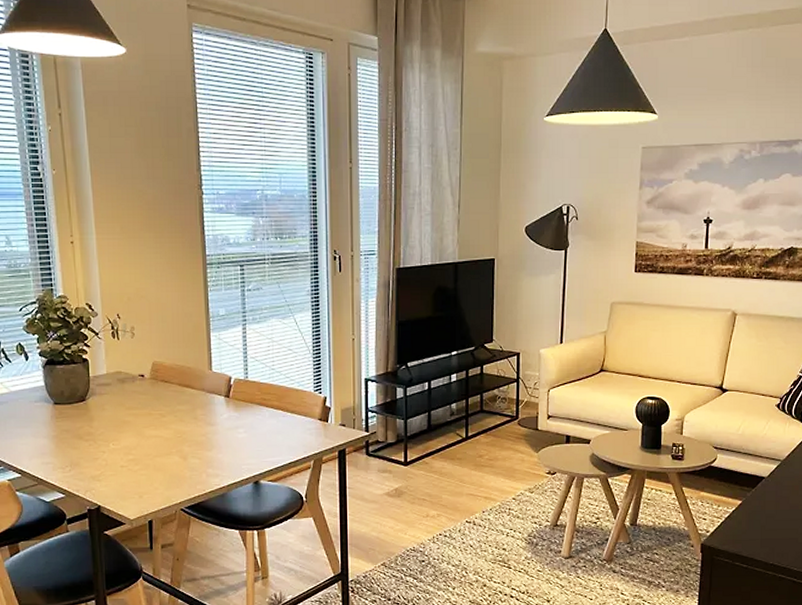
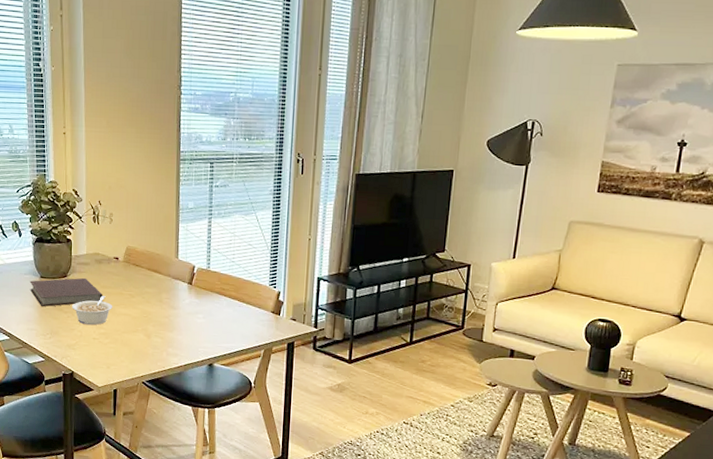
notebook: none [41,400,130,437] -> present [29,277,103,307]
legume: none [94,418,142,452] -> present [72,296,113,326]

